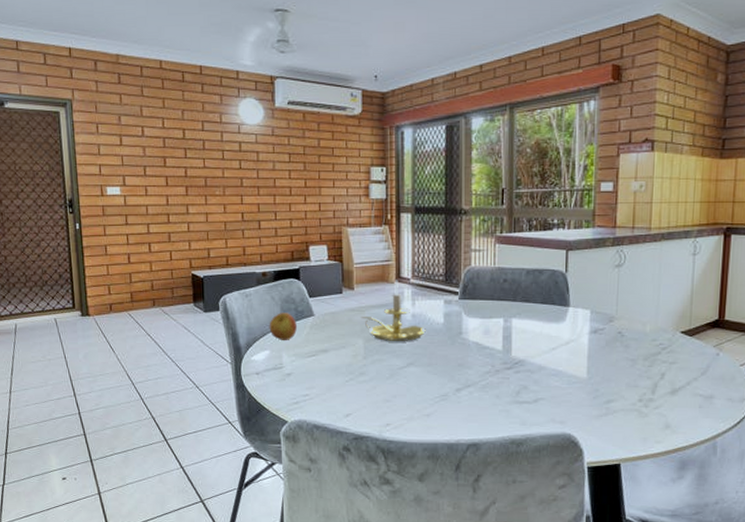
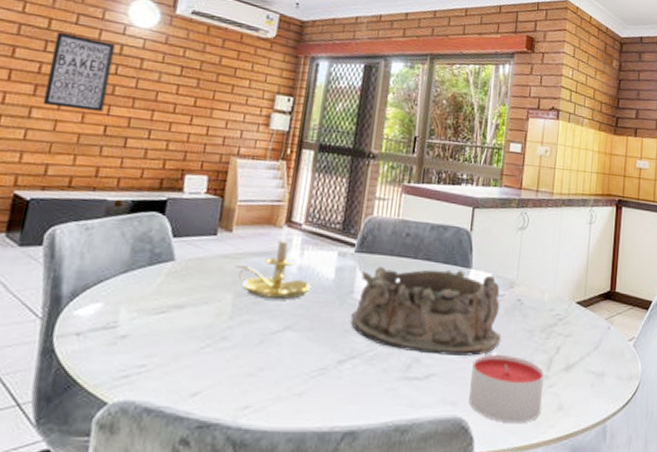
wall art: none [191,139,237,202] -> present [42,32,116,112]
apple: present [269,313,297,341] -> none [108,254,149,292]
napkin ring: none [463,309,603,383] -> present [351,266,501,356]
candle: none [576,382,649,438] -> present [469,355,544,423]

